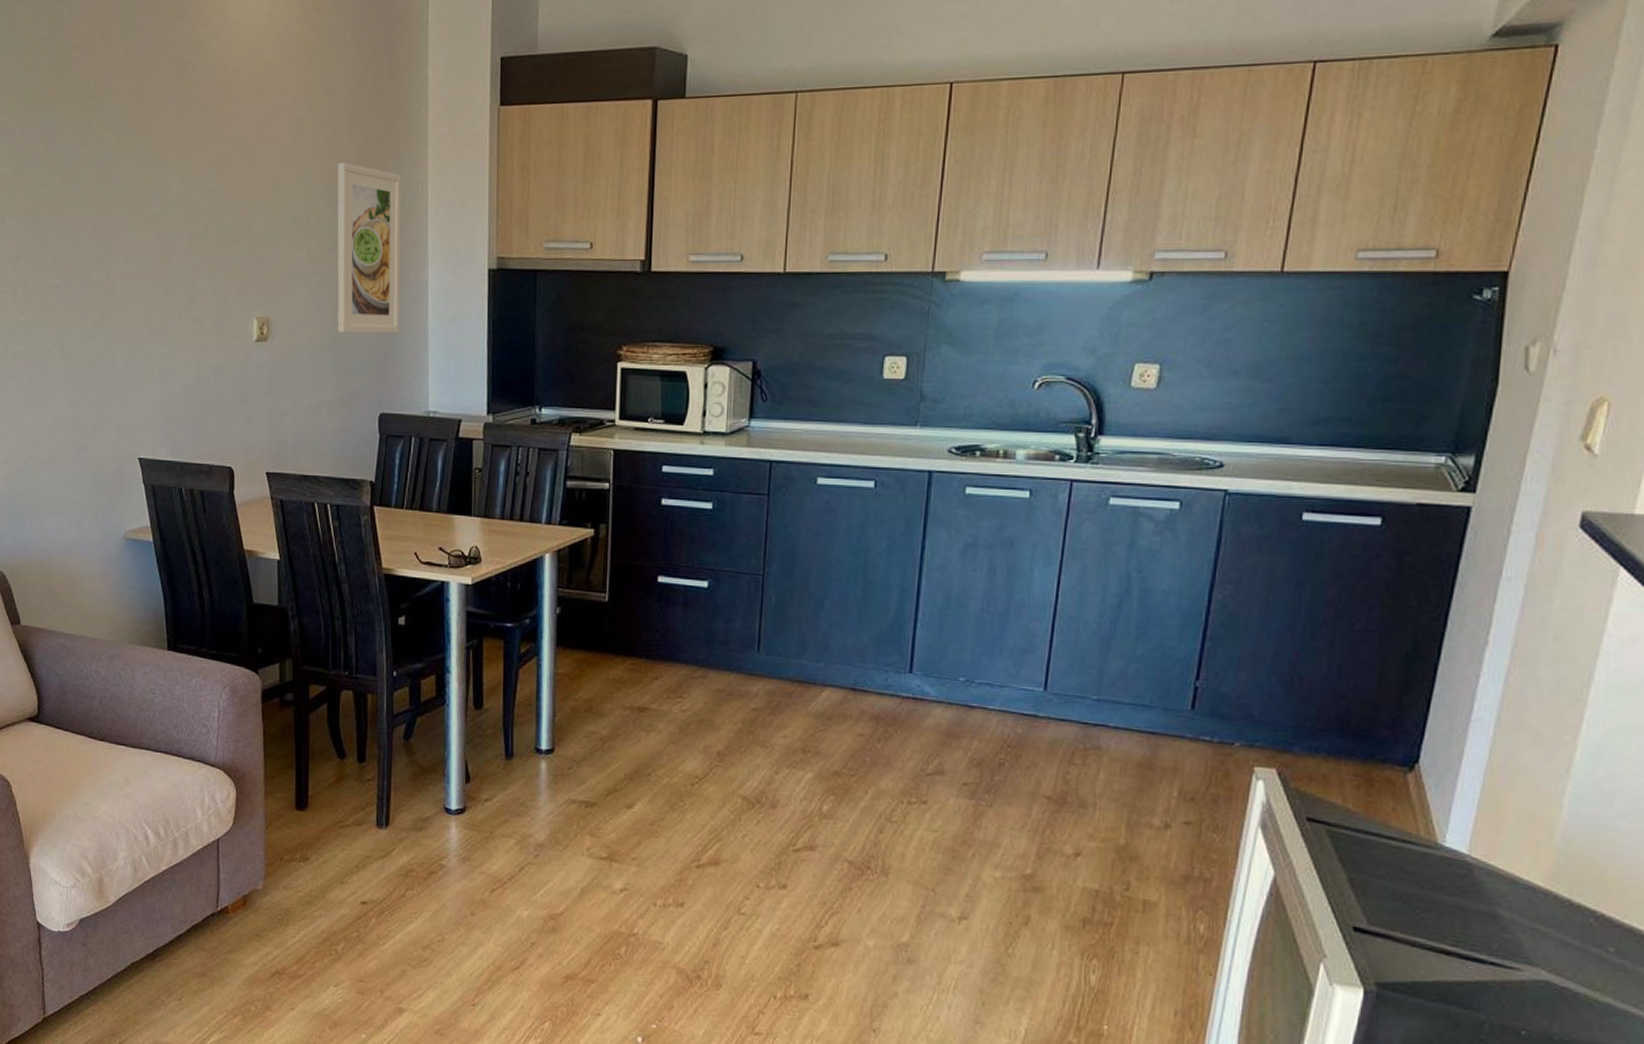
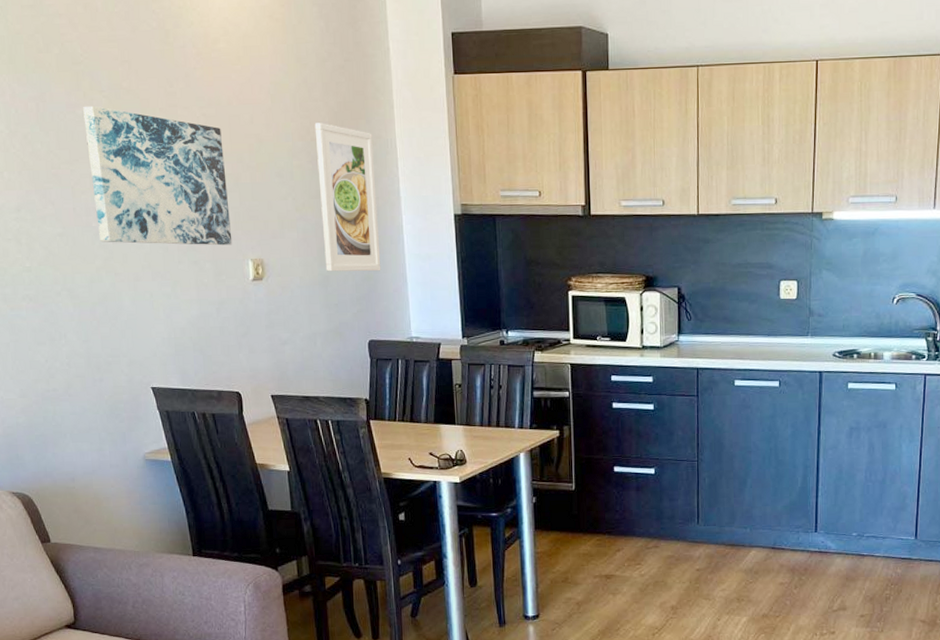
wall art: none [92,145,238,301] -> present [83,105,233,246]

